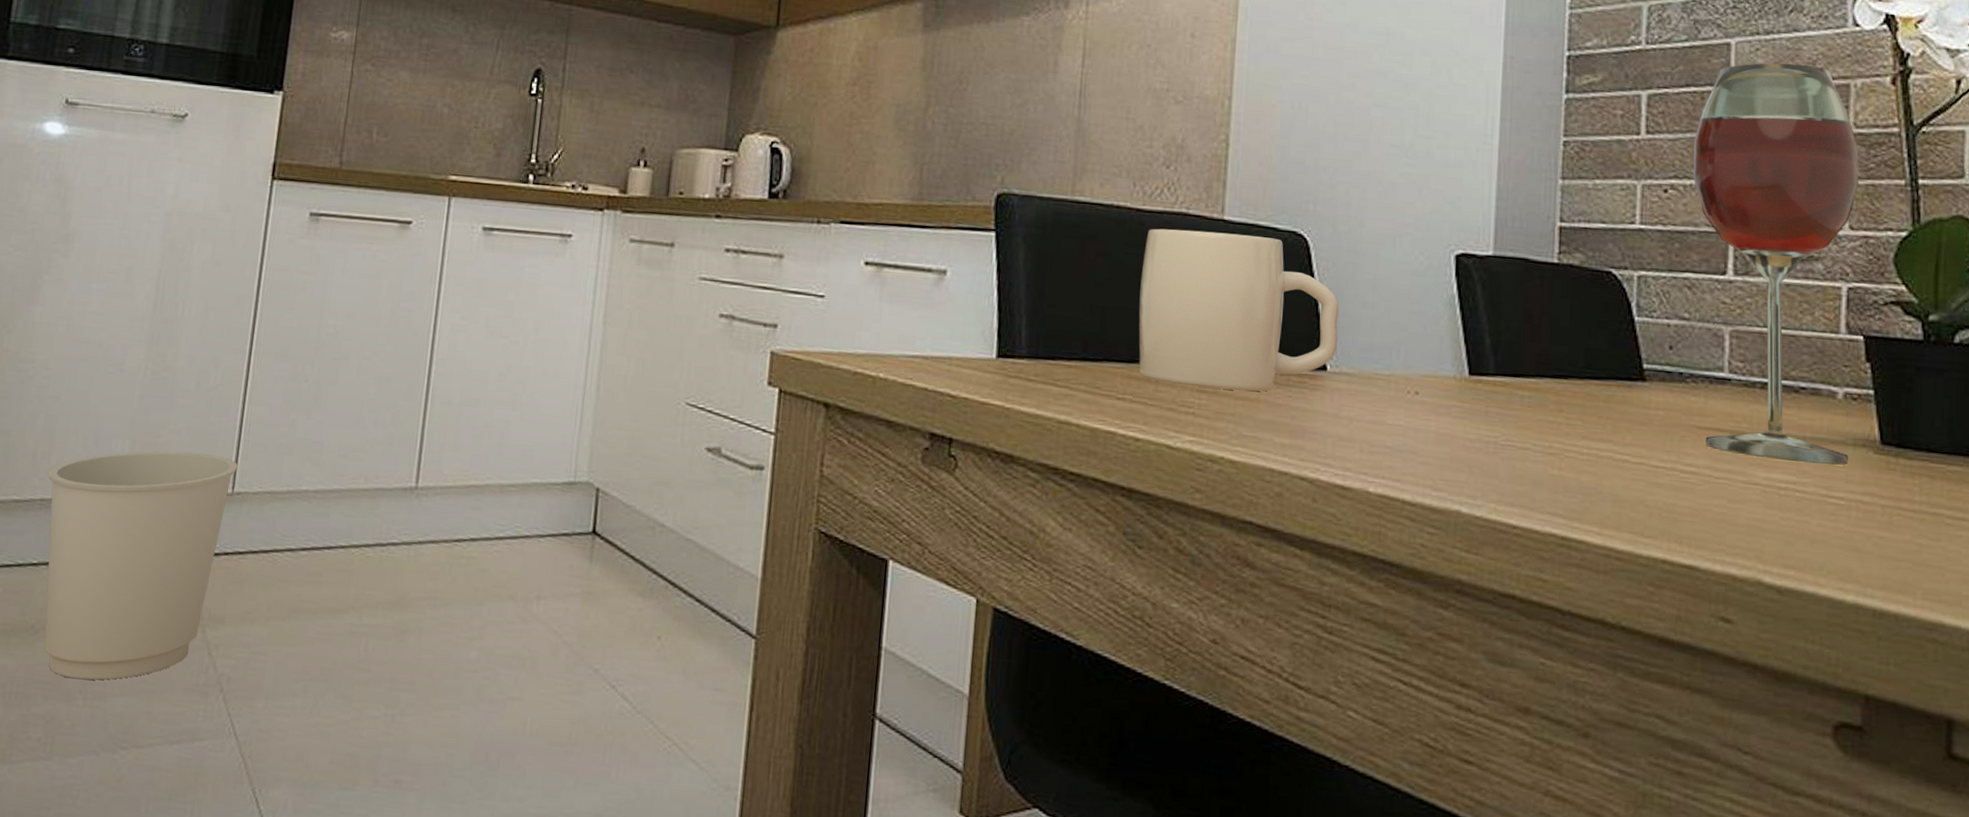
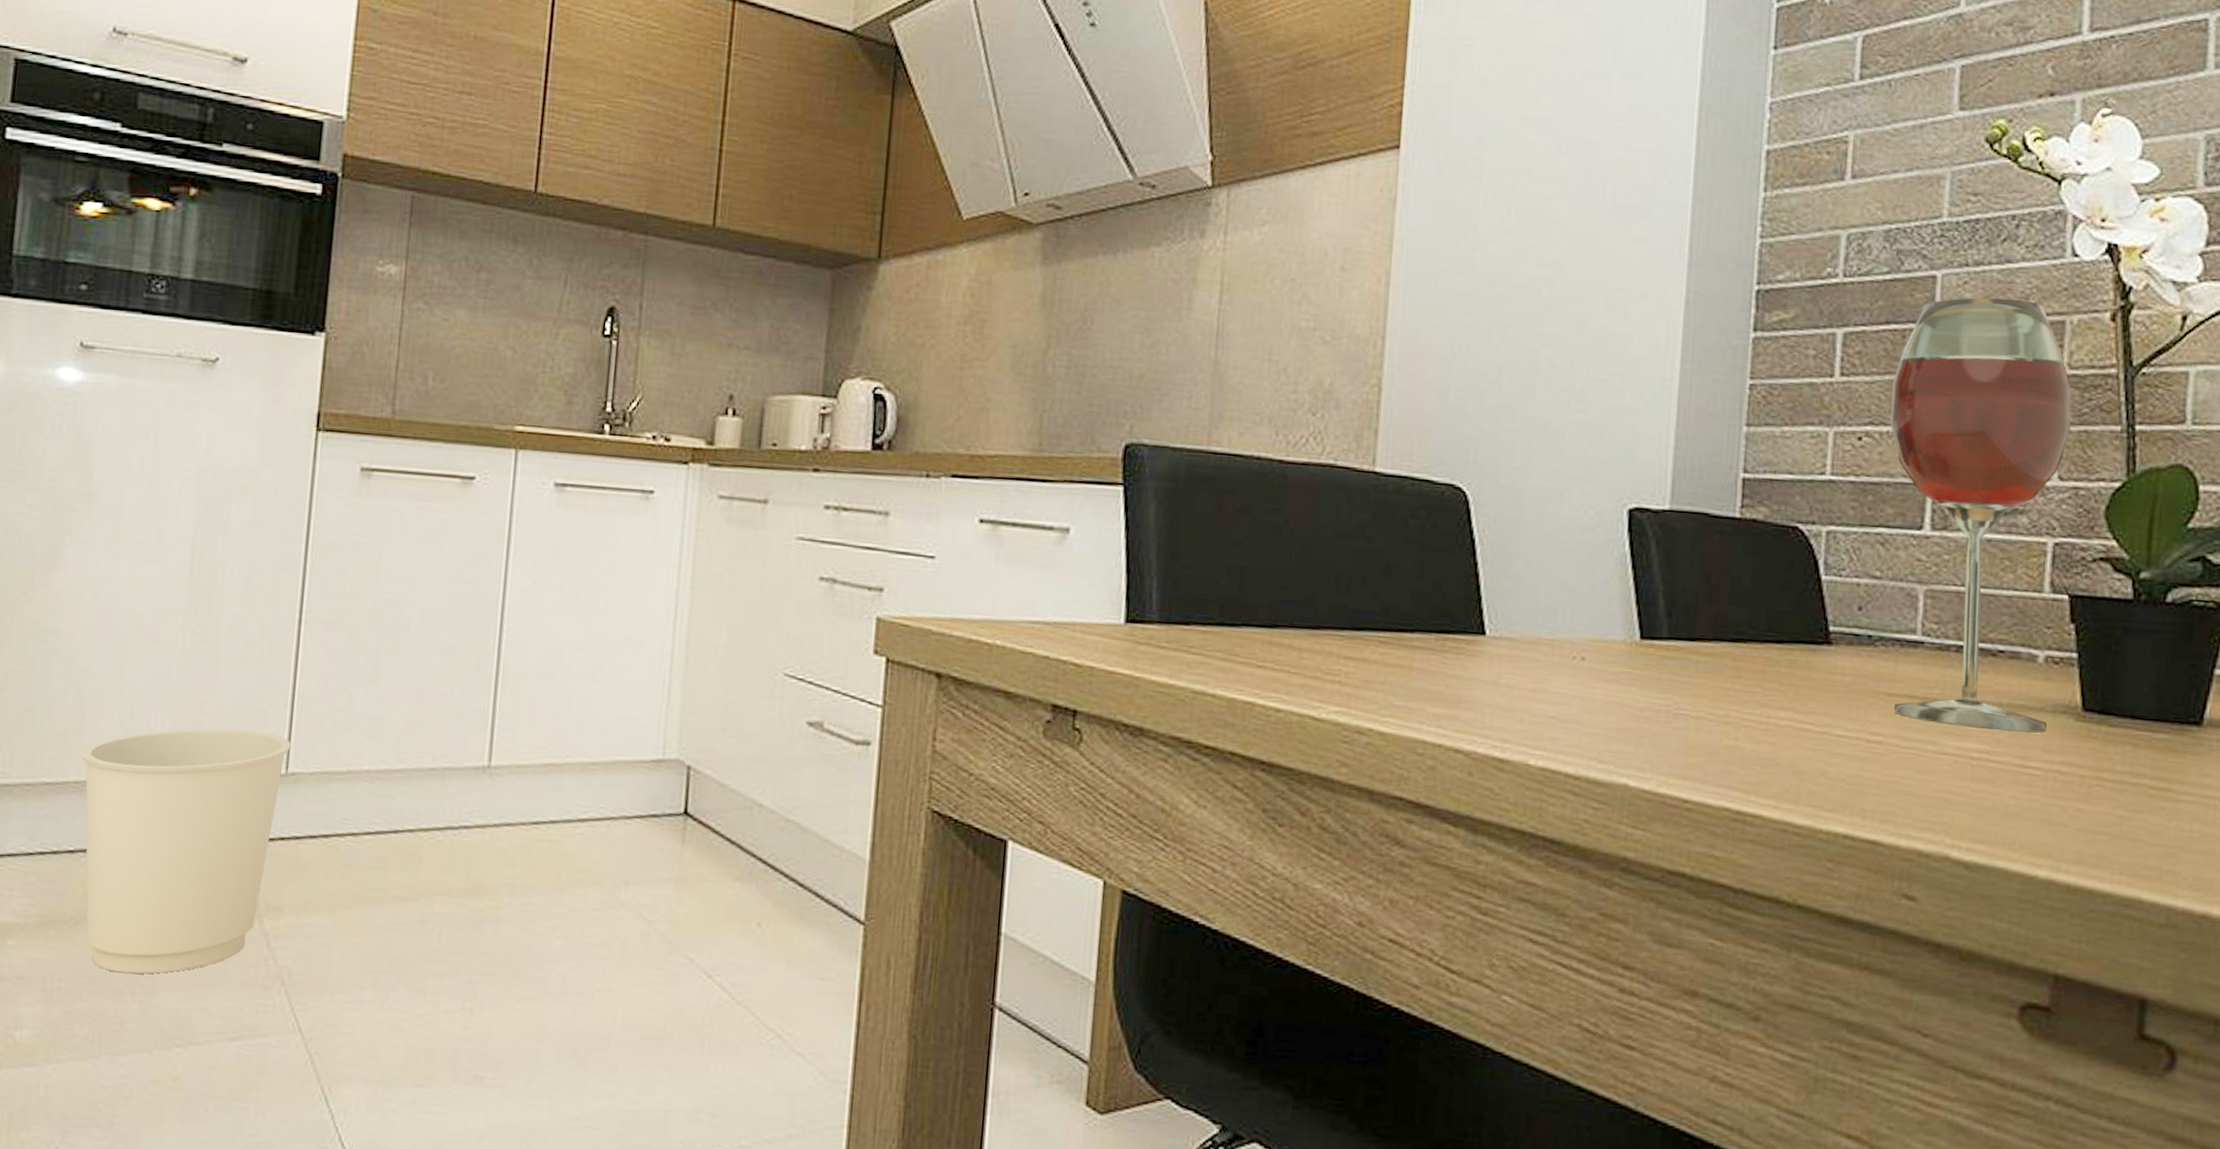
mug: present [1138,228,1339,392] -> none [1280,481,1500,658]

